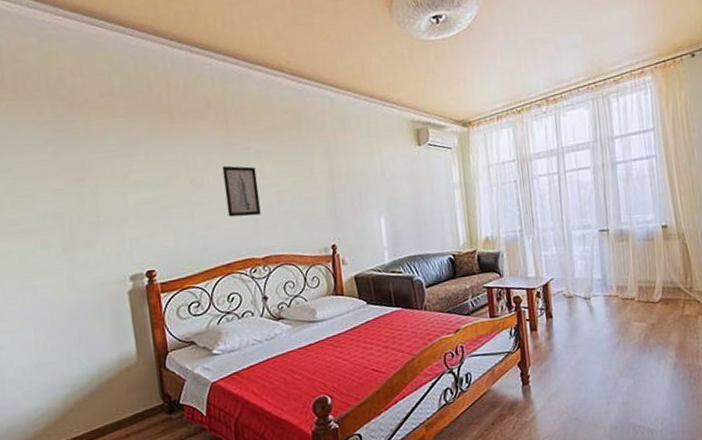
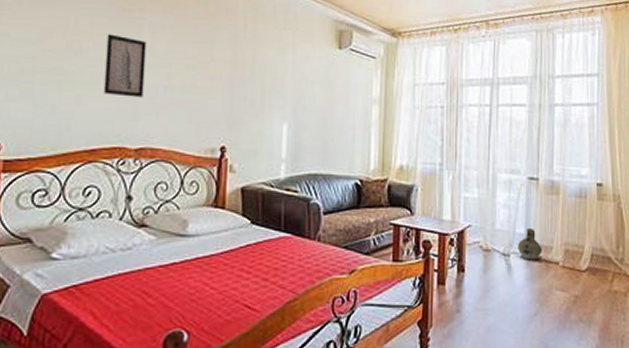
ceramic jug: none [596,273,619,300] -> present [517,229,543,260]

